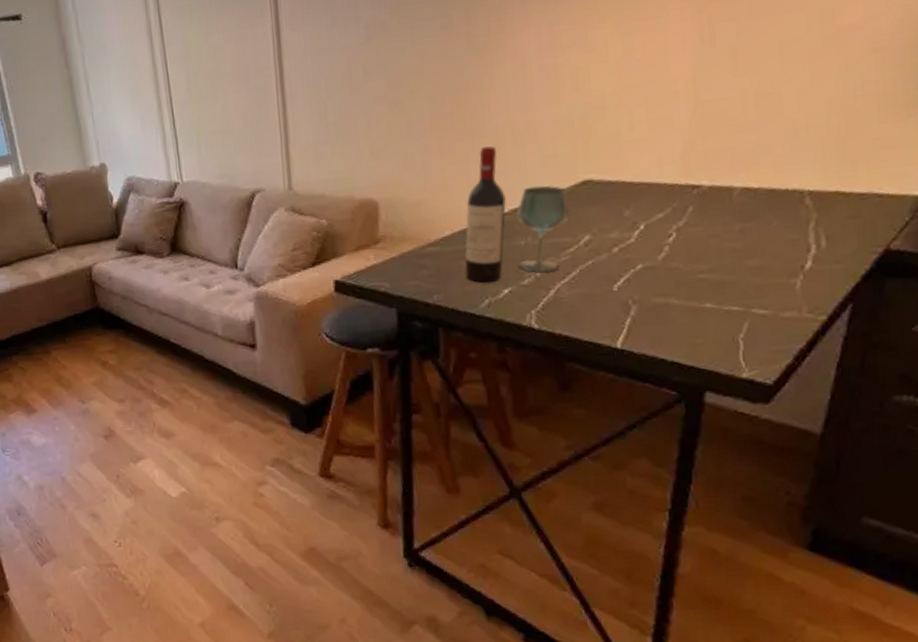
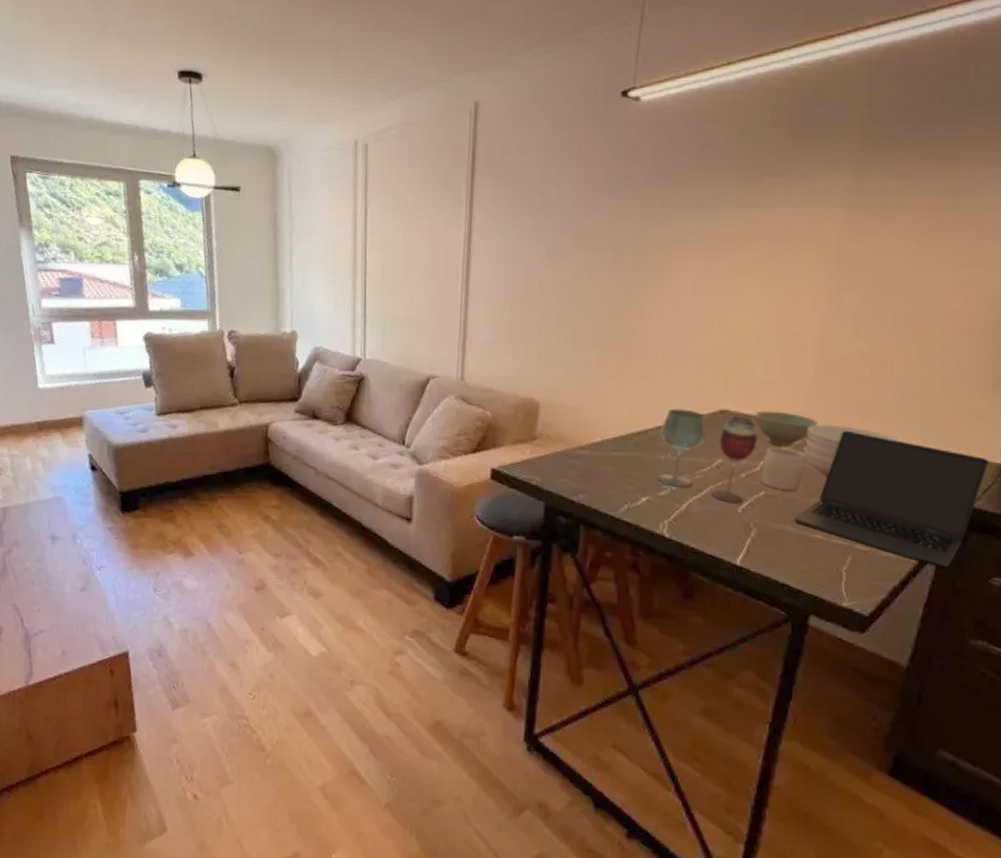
wine bottle: present [465,146,507,283] -> none [609,367,653,490]
wineglass: none [583,184,630,283] -> present [713,416,758,504]
bowl: none [623,172,698,212] -> present [755,410,818,447]
mug: none [635,212,687,261] -> present [761,447,805,492]
laptop: none [679,182,904,323] -> present [794,430,988,569]
bowl: none [683,178,799,239] -> present [804,425,902,477]

